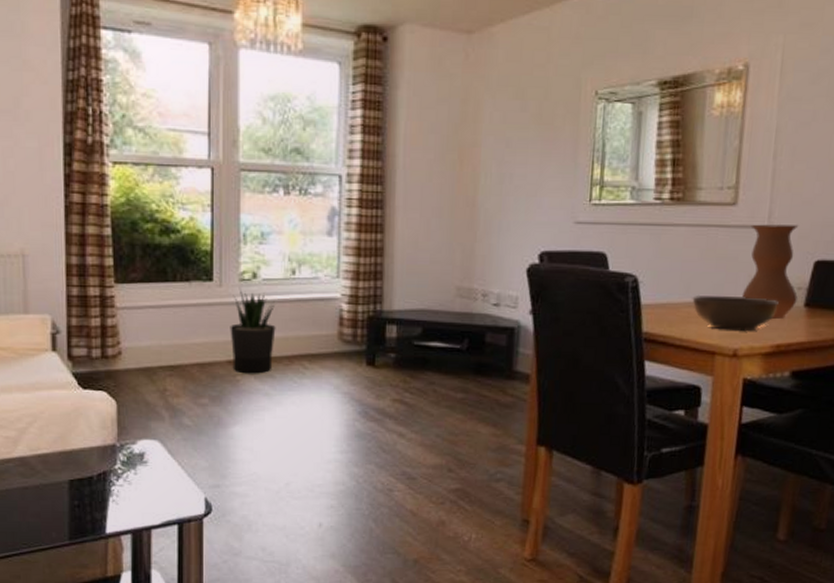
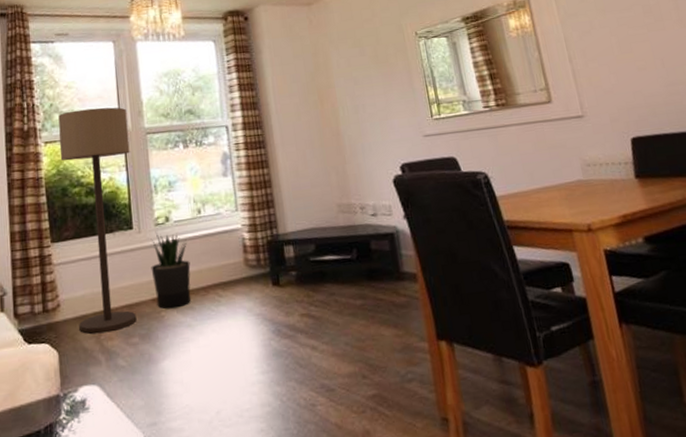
floor lamp: none [131,127,218,389] -> present [58,107,137,334]
bowl: present [692,294,779,331] -> none [538,175,614,209]
vase: present [741,224,799,319] -> none [568,111,628,193]

